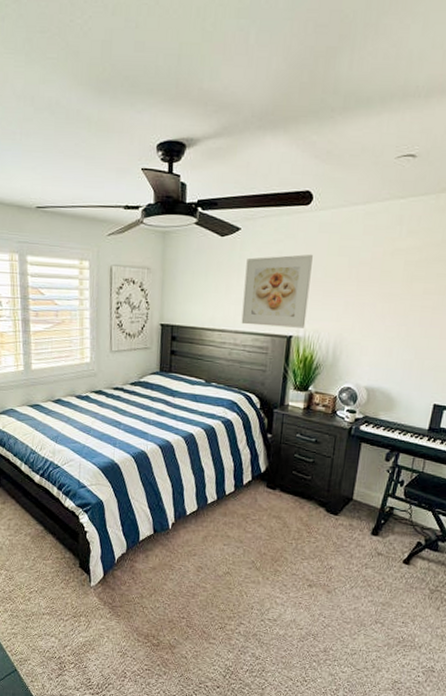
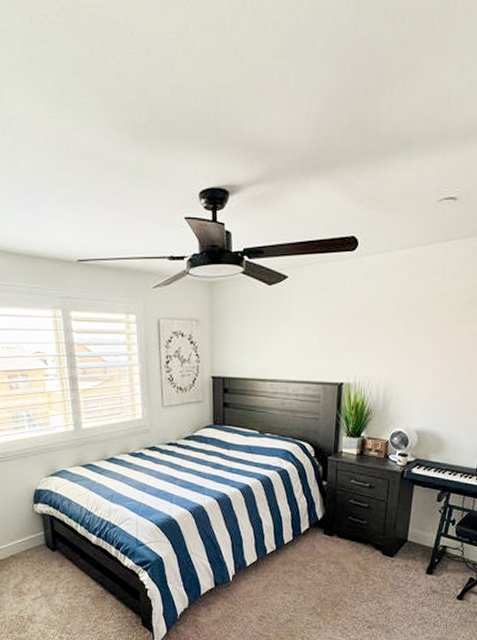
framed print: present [241,254,313,328] -> none [292,300,360,375]

